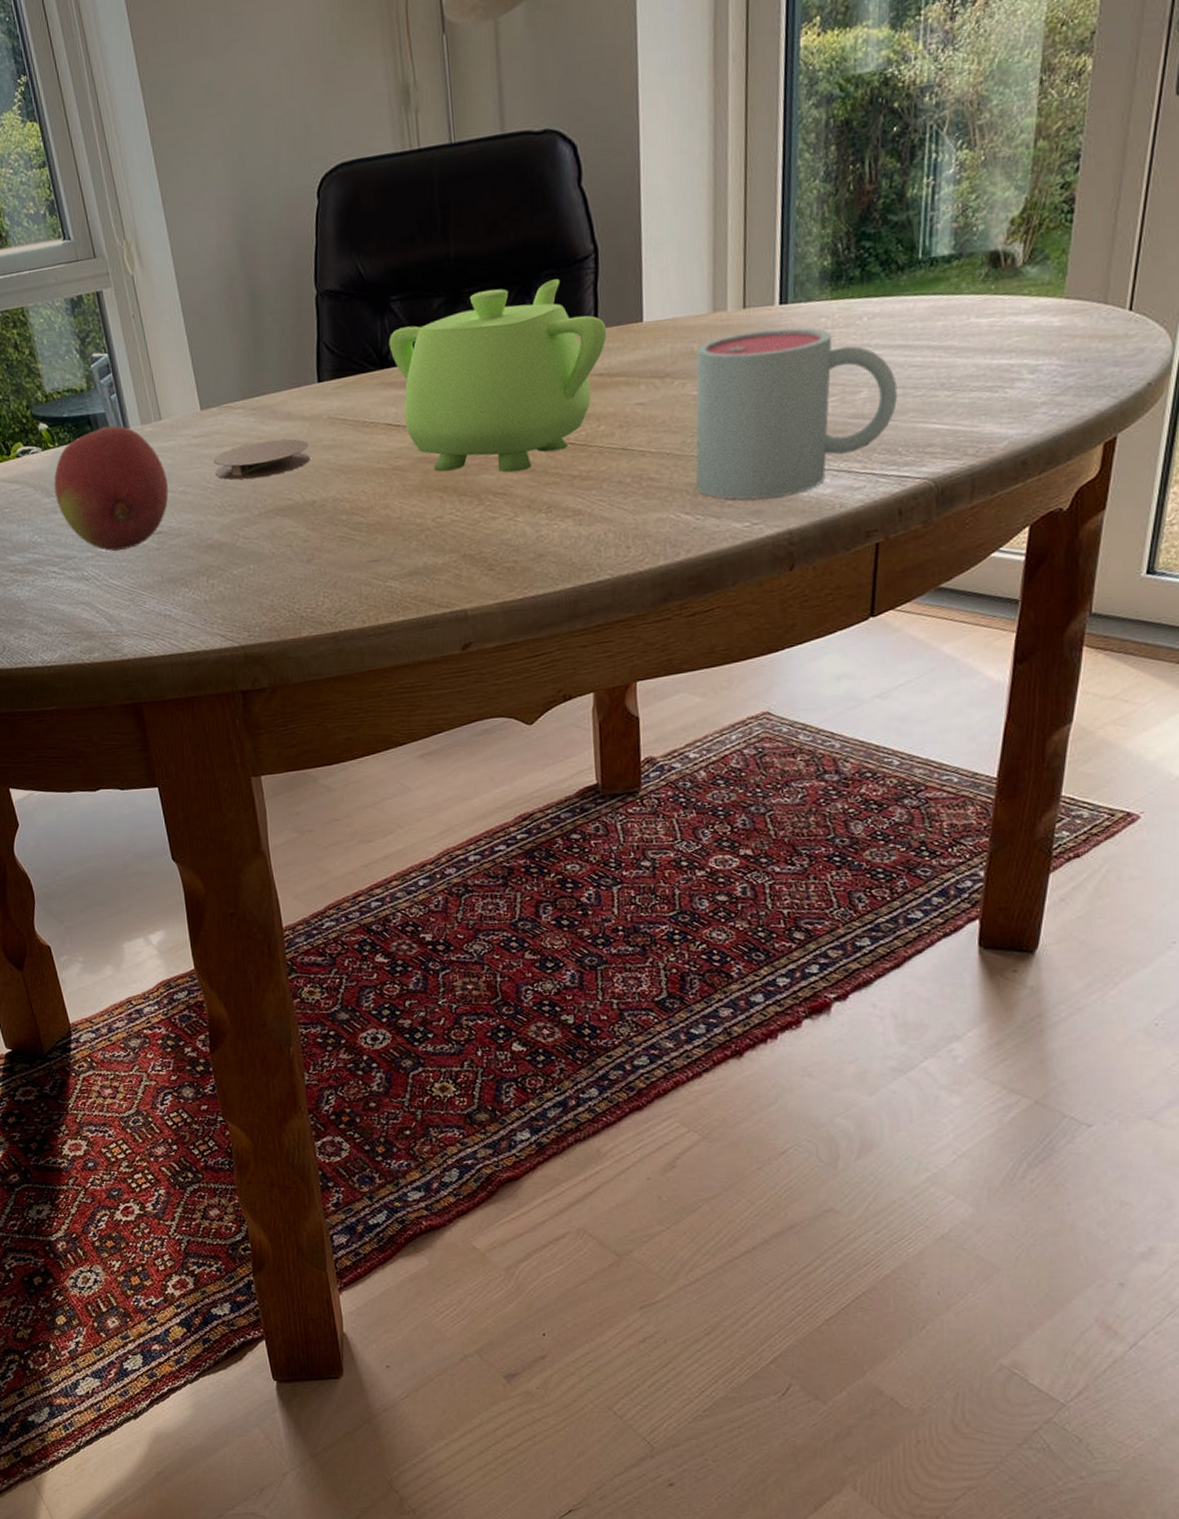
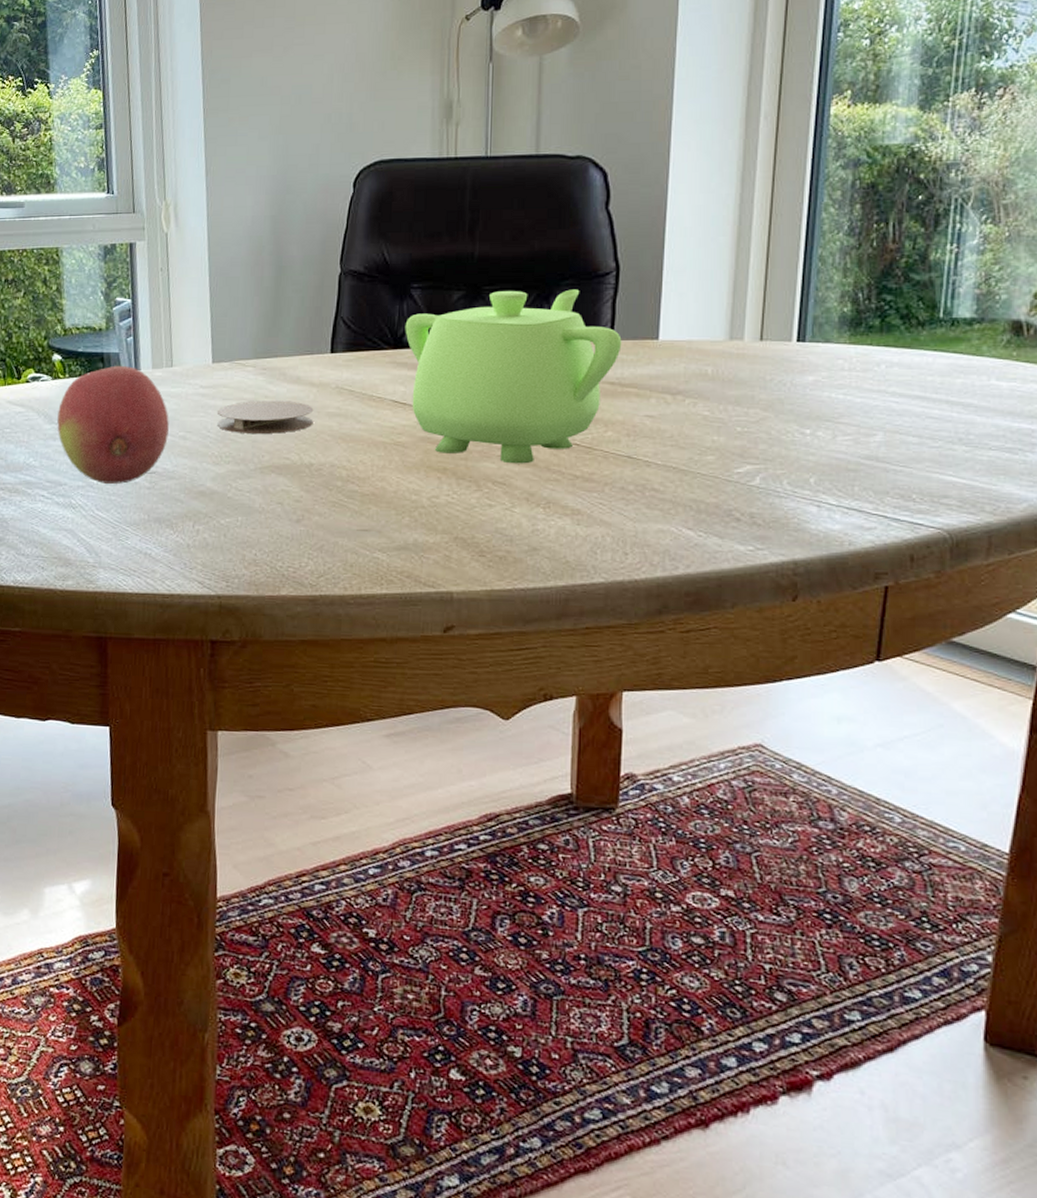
mug: present [696,327,898,500] -> none [700,364,914,525]

